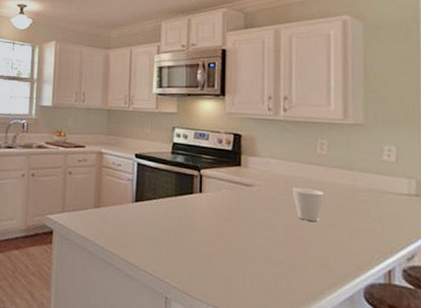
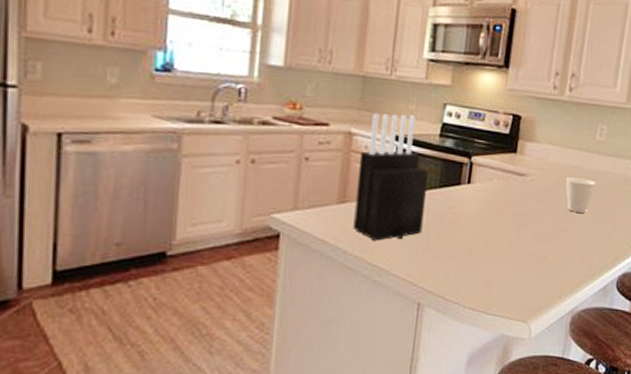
knife block: none [107,136,166,240] -> present [353,113,429,241]

